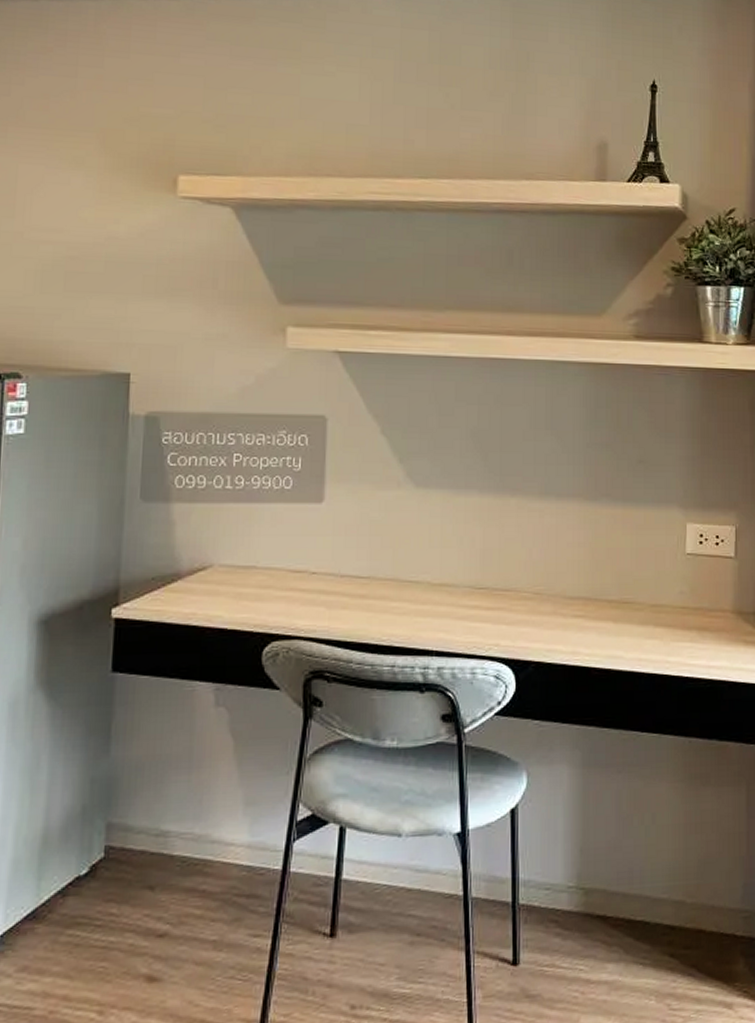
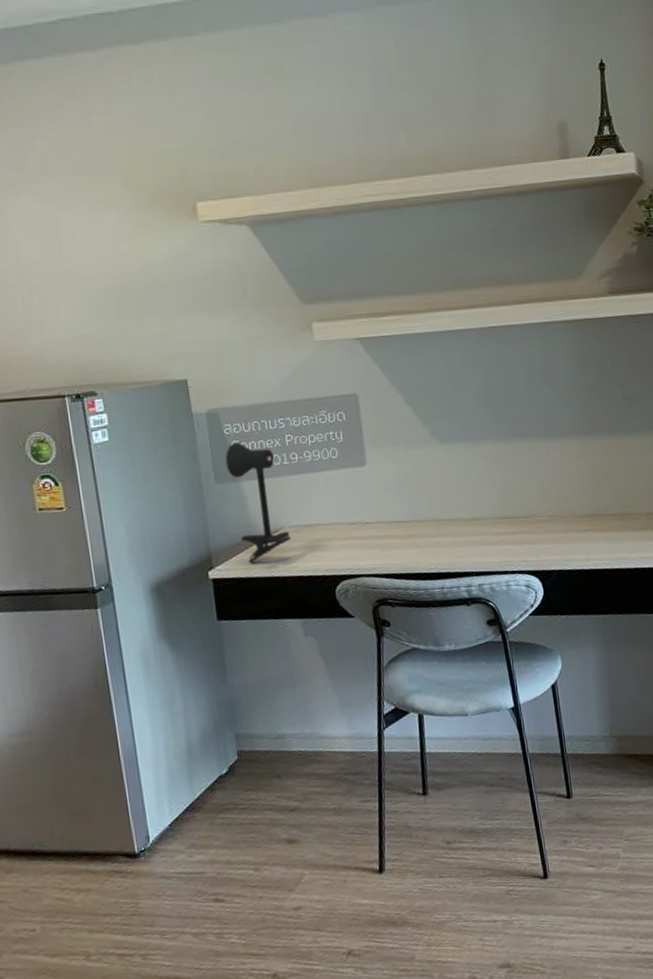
desk lamp: none [157,454,219,605] -> present [225,442,291,563]

